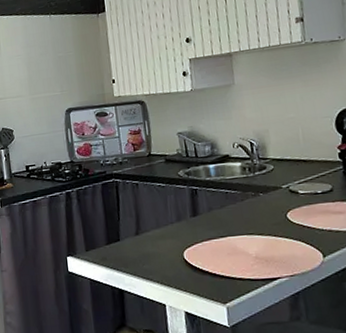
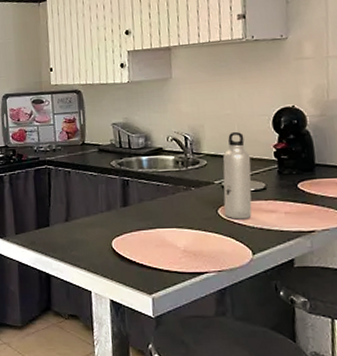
water bottle: none [289,134,320,223] -> present [222,131,252,220]

